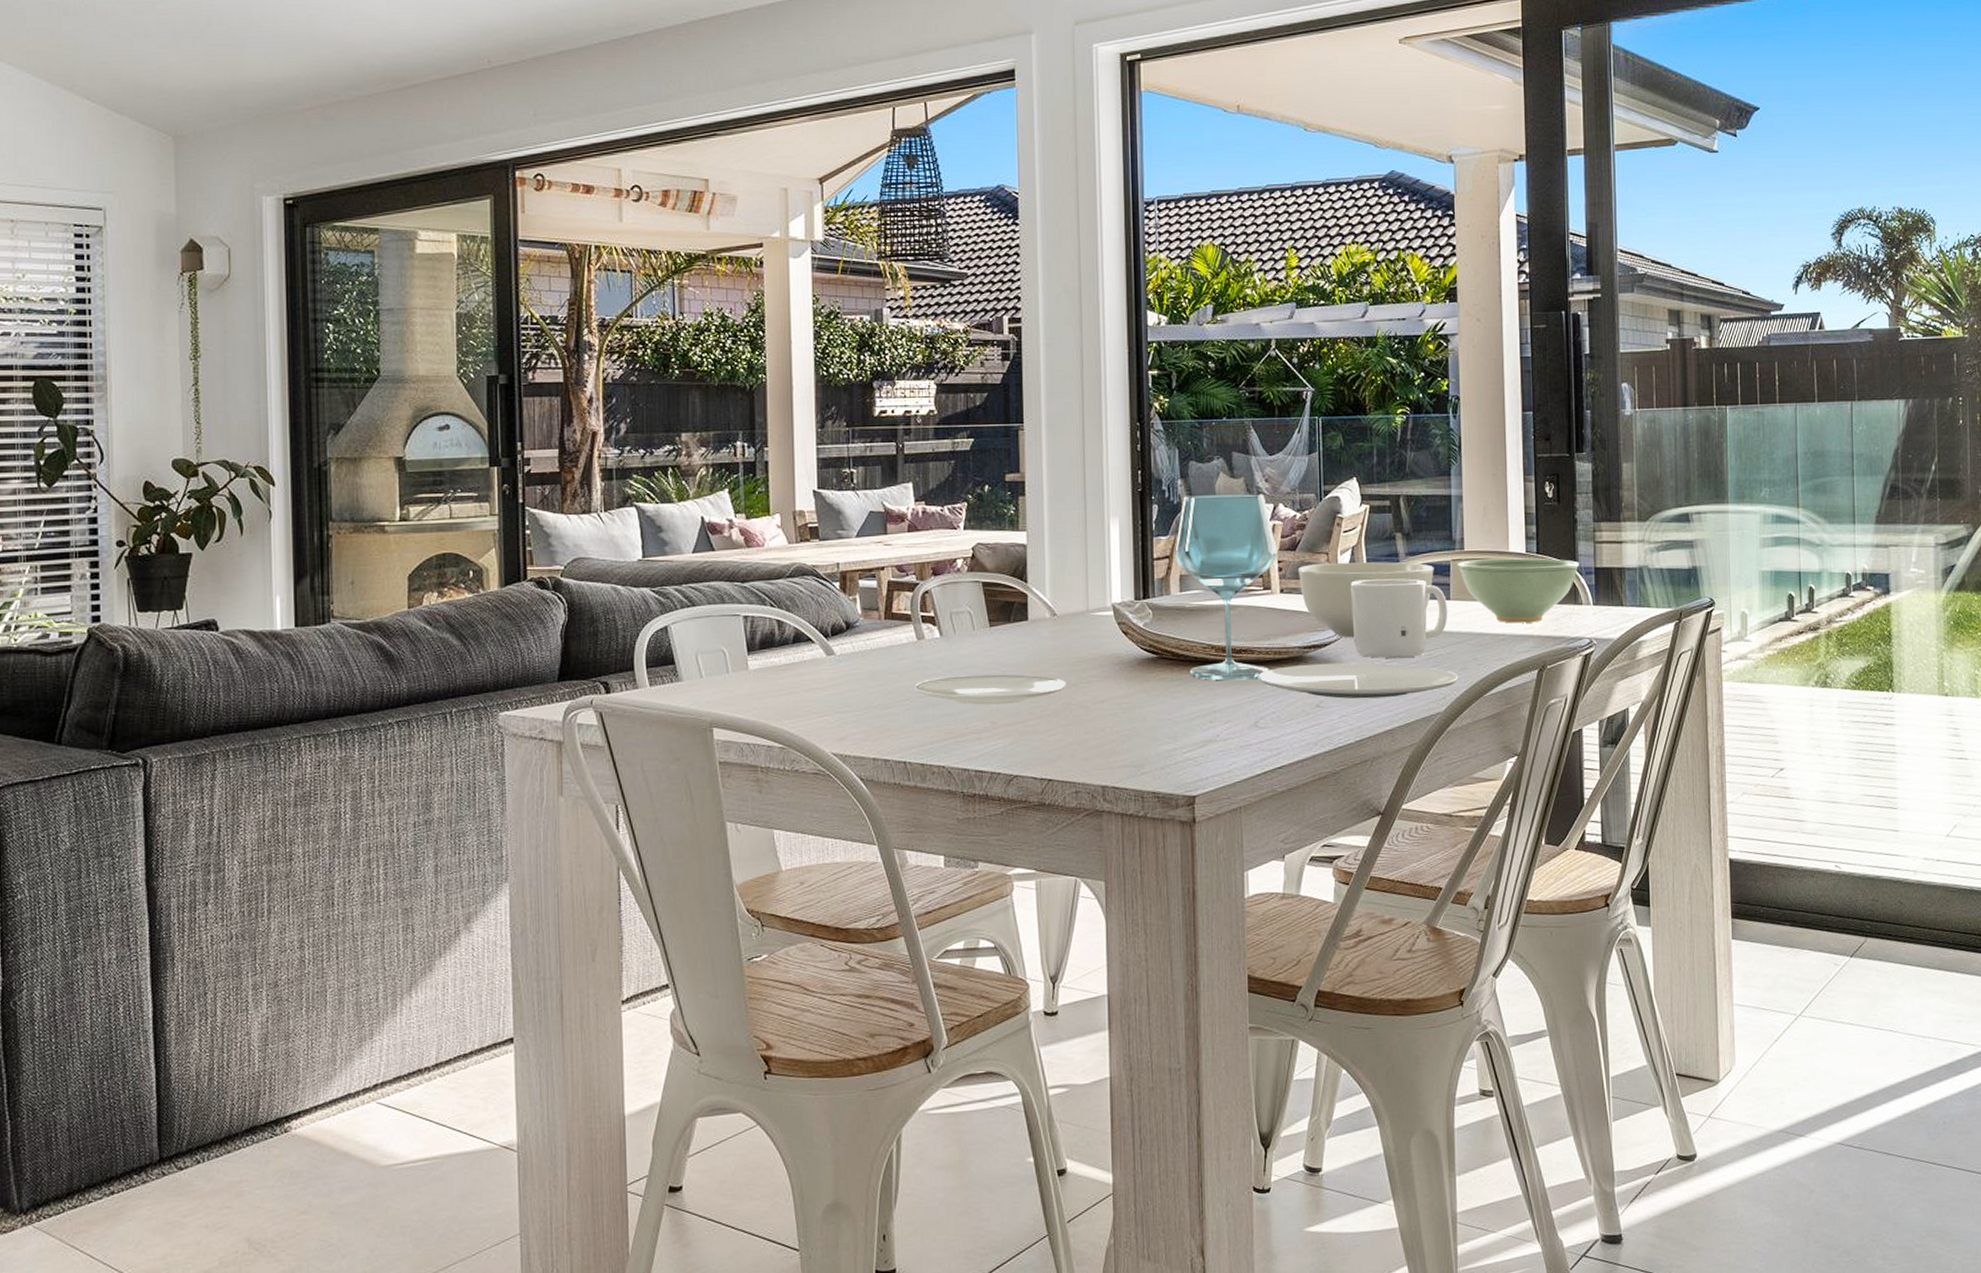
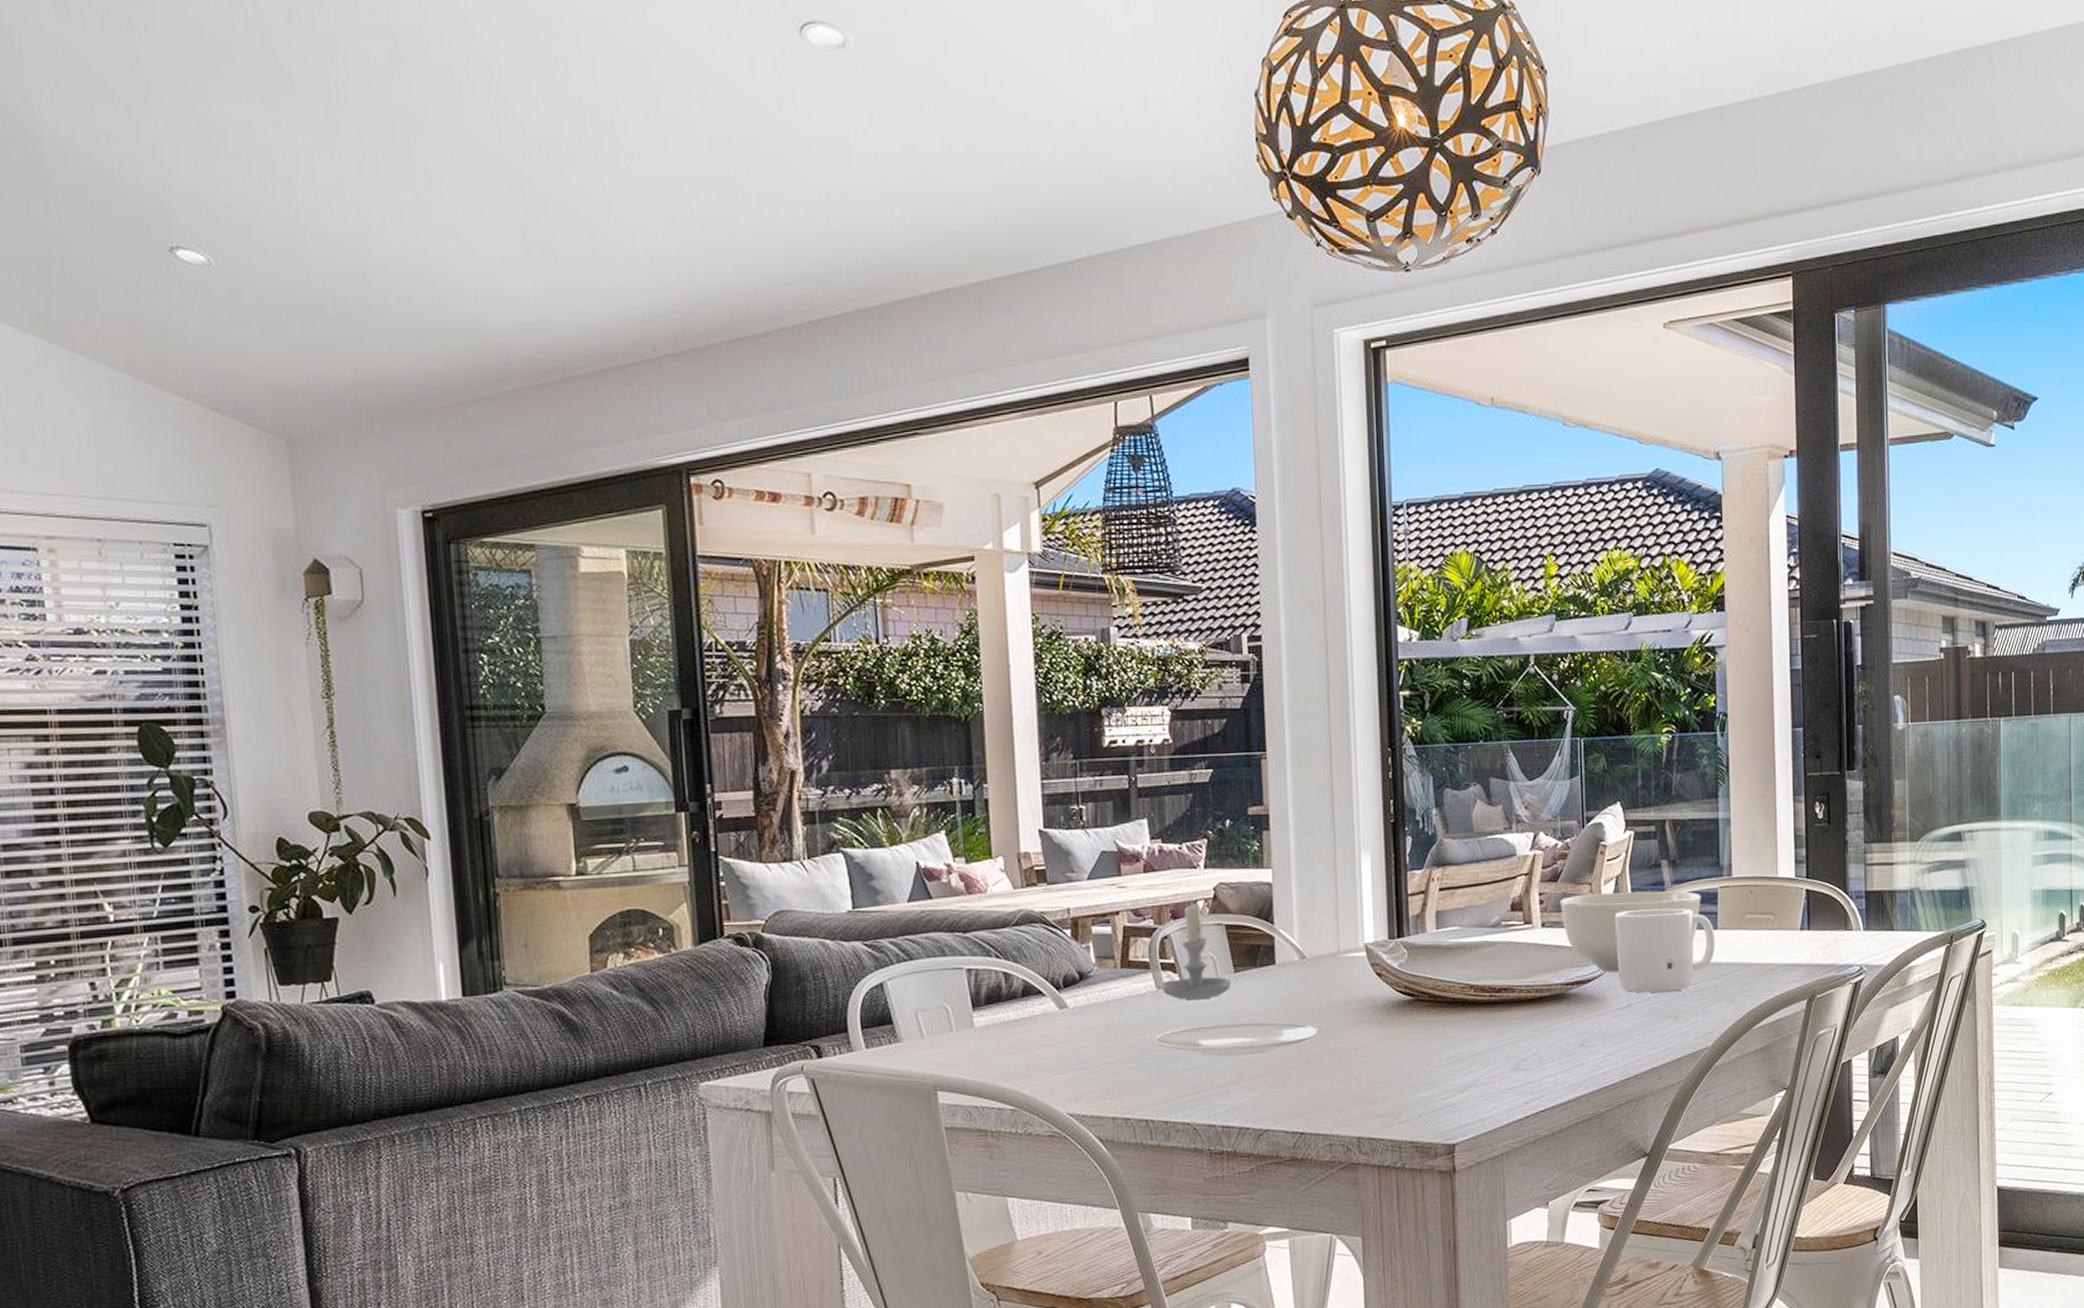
candle: none [922,558,987,651] -> present [1162,900,1232,1000]
wine glass: present [1174,493,1277,681] -> none [1429,821,1538,1022]
plate: present [1259,663,1459,699] -> none [1520,998,1727,1037]
bowl: present [1457,558,1580,623] -> none [1725,883,1850,952]

